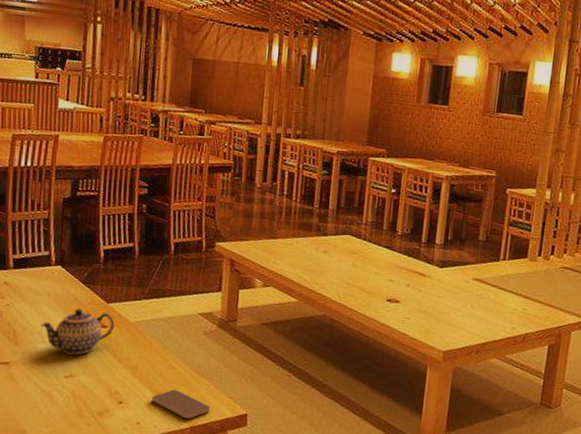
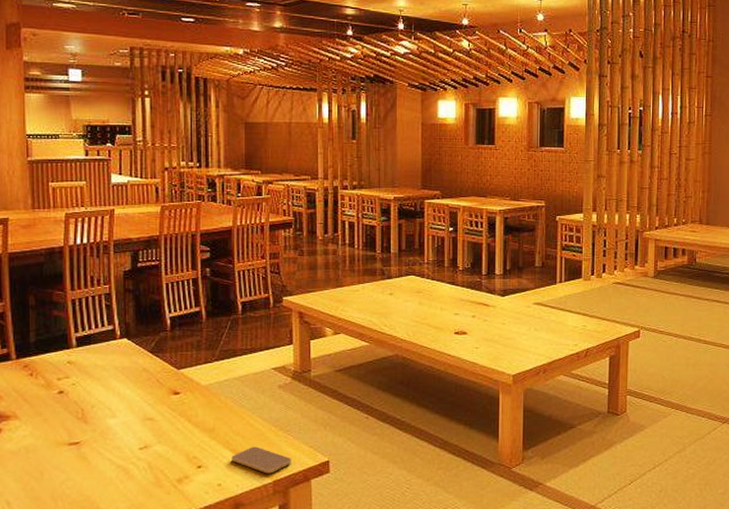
teapot: present [41,308,115,355] -> none [110,379,187,426]

